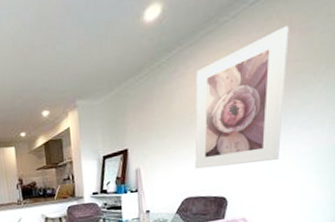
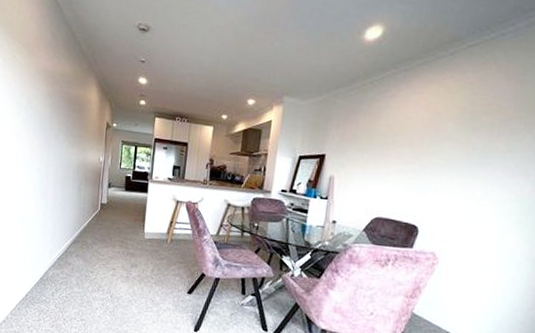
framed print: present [194,25,289,169] -> none [390,73,505,201]

